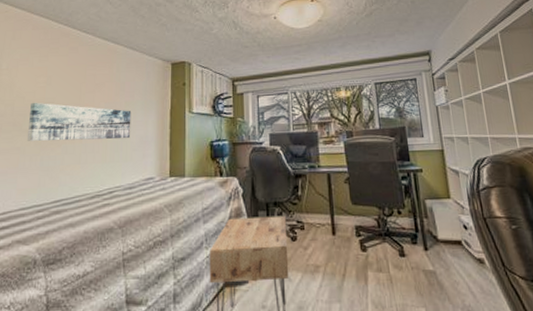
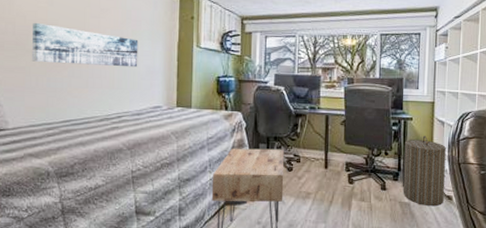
laundry hamper: none [418,188,475,274] -> present [403,135,447,207]

